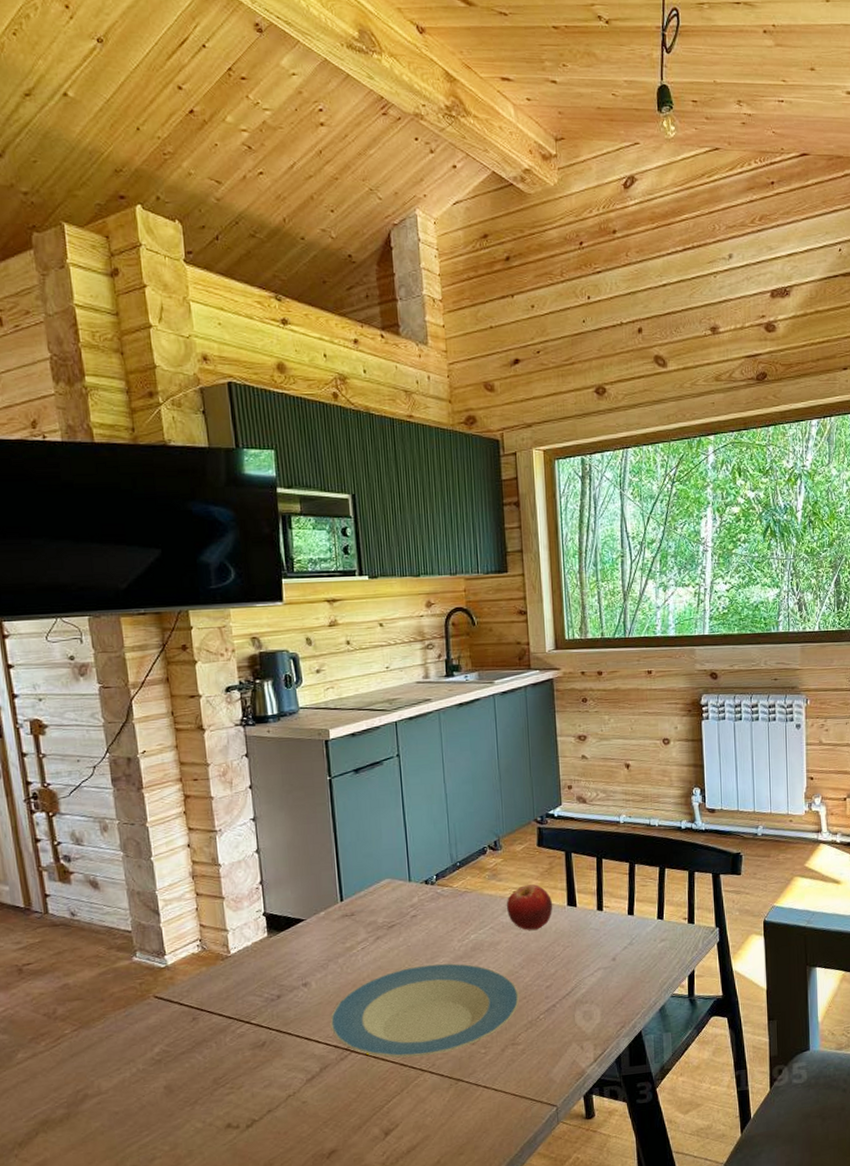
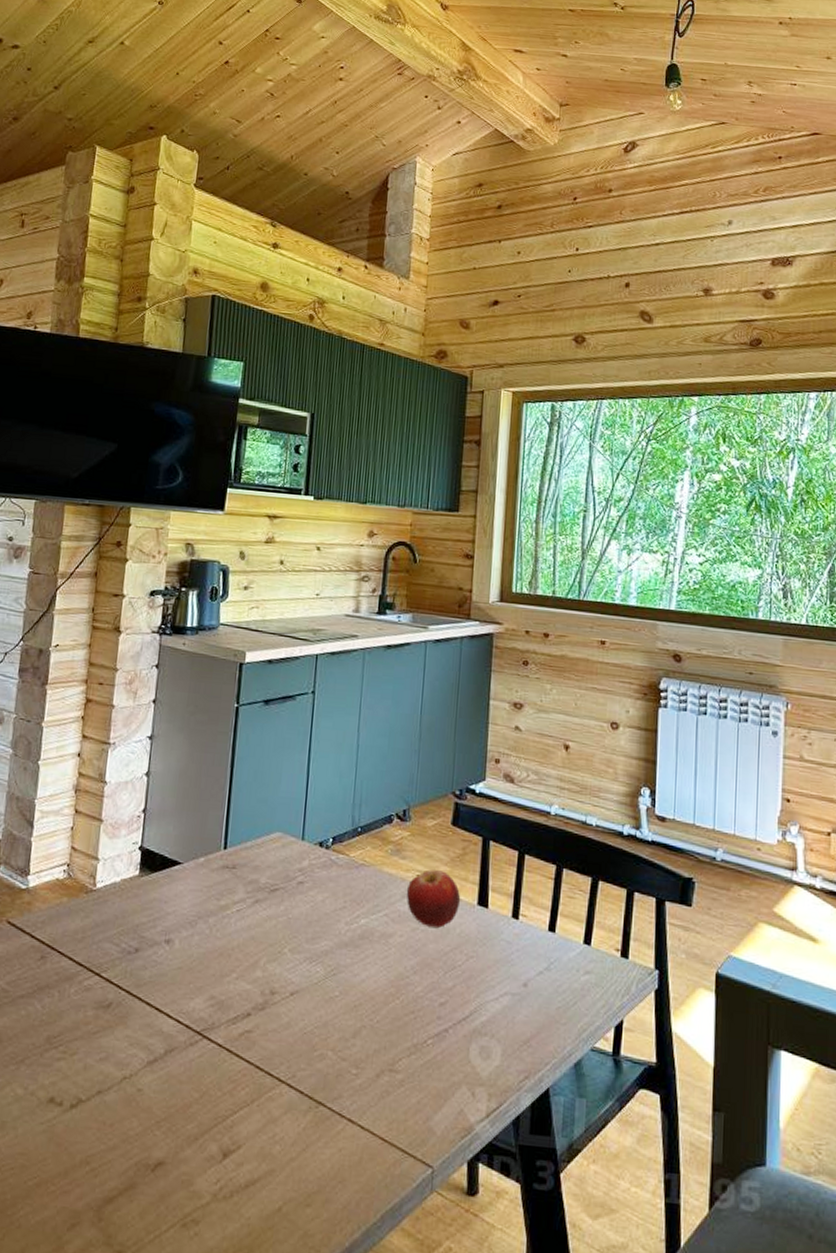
plate: present [330,963,520,1058] -> none [185,945,407,1063]

